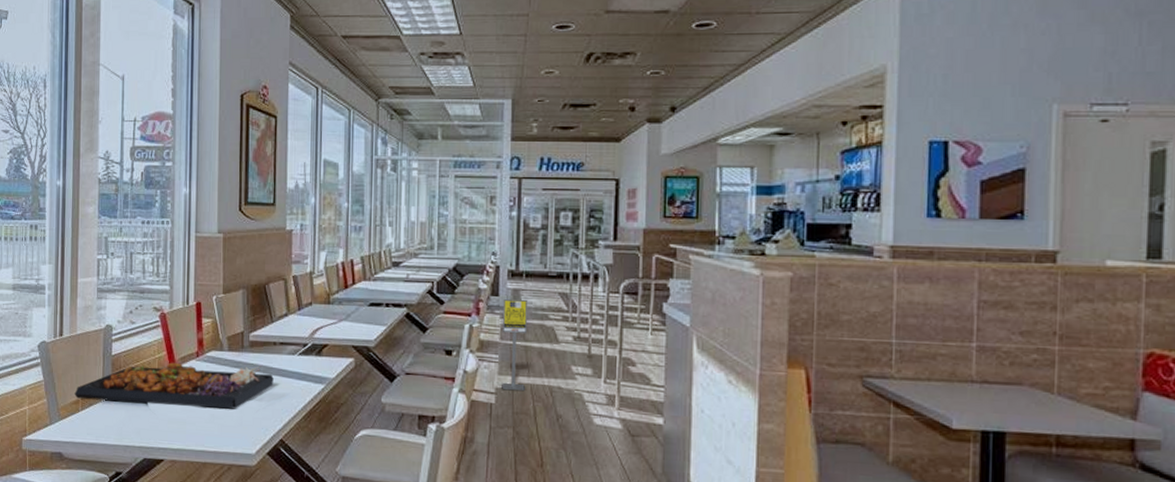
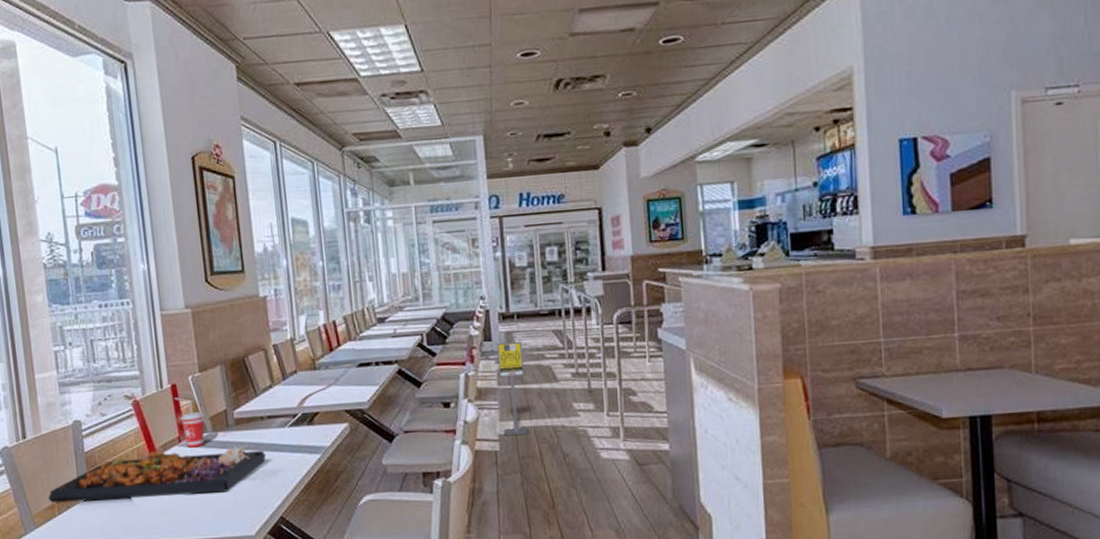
beverage cup: none [198,315,223,364] -> present [174,397,205,448]

